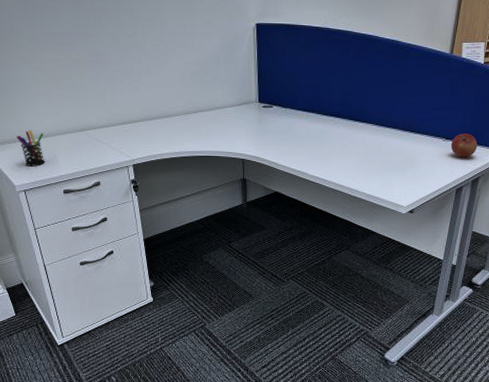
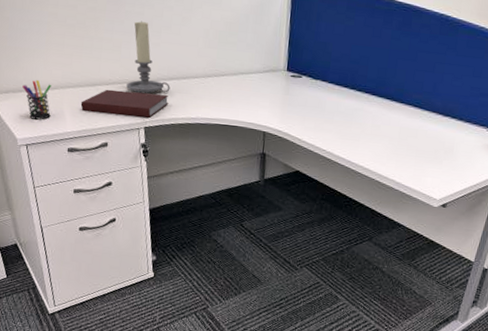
notebook: none [72,133,153,156] -> present [80,89,169,118]
candle holder: none [113,68,154,135] -> present [126,20,170,94]

